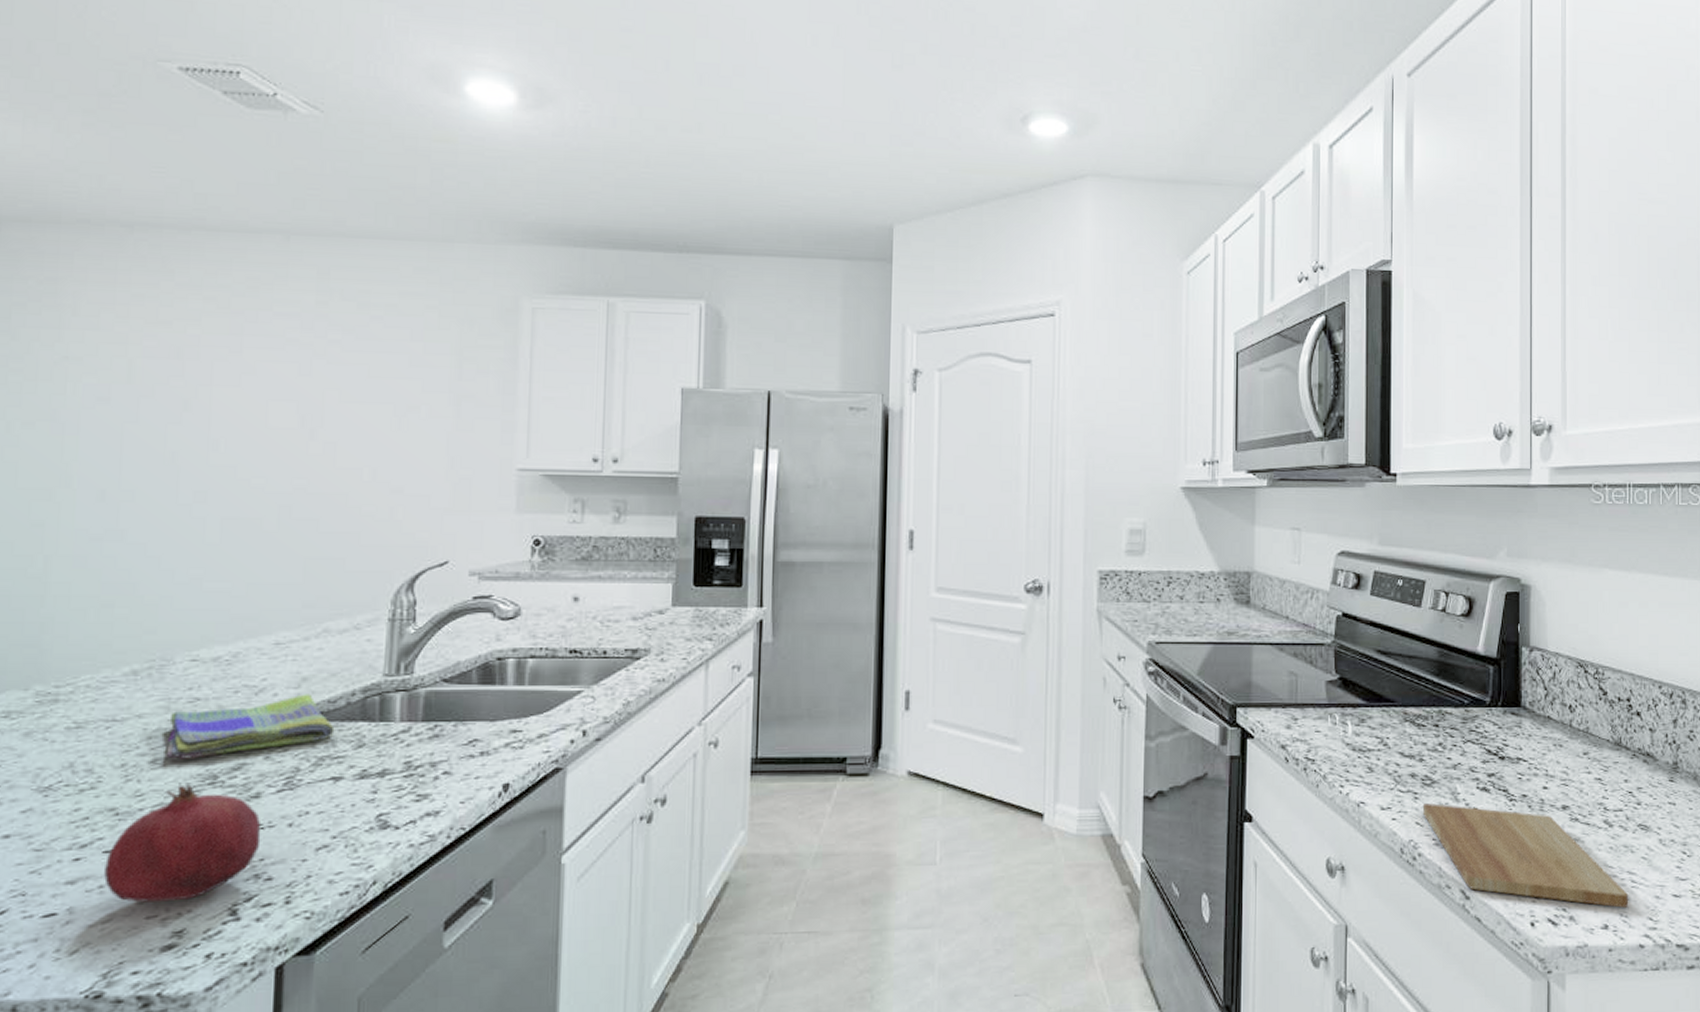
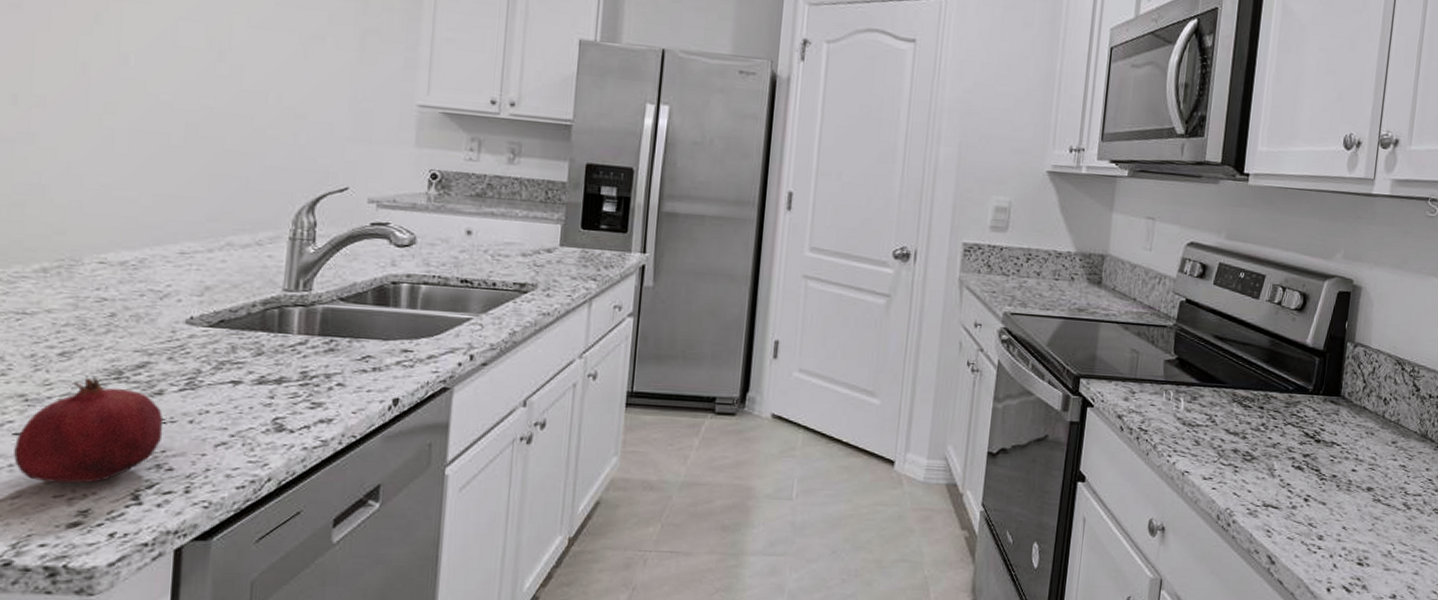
dish towel: present [166,694,335,759] -> none [73,302,235,355]
cutting board: present [1423,803,1629,908] -> none [1241,477,1418,581]

